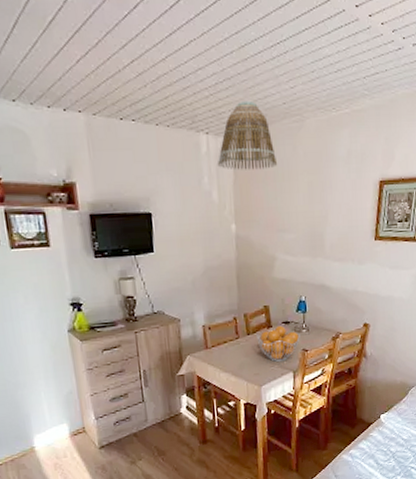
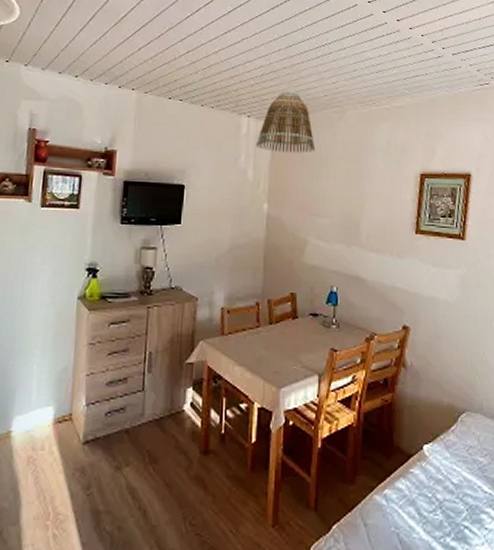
fruit basket: present [256,325,300,362] -> none [279,317,329,360]

